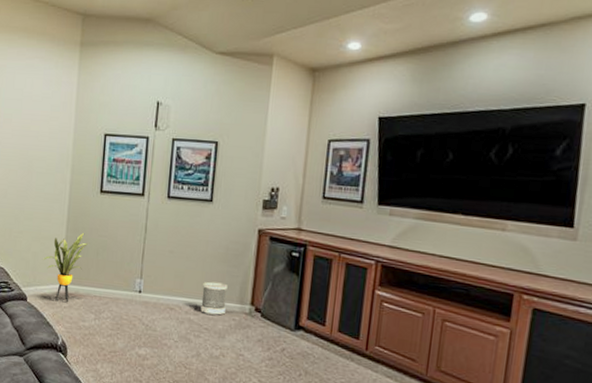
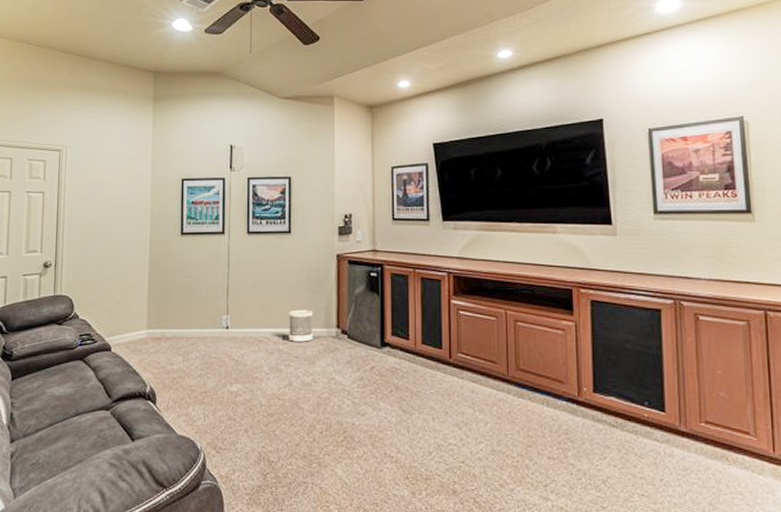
house plant: present [43,233,89,302] -> none [126,276,173,348]

